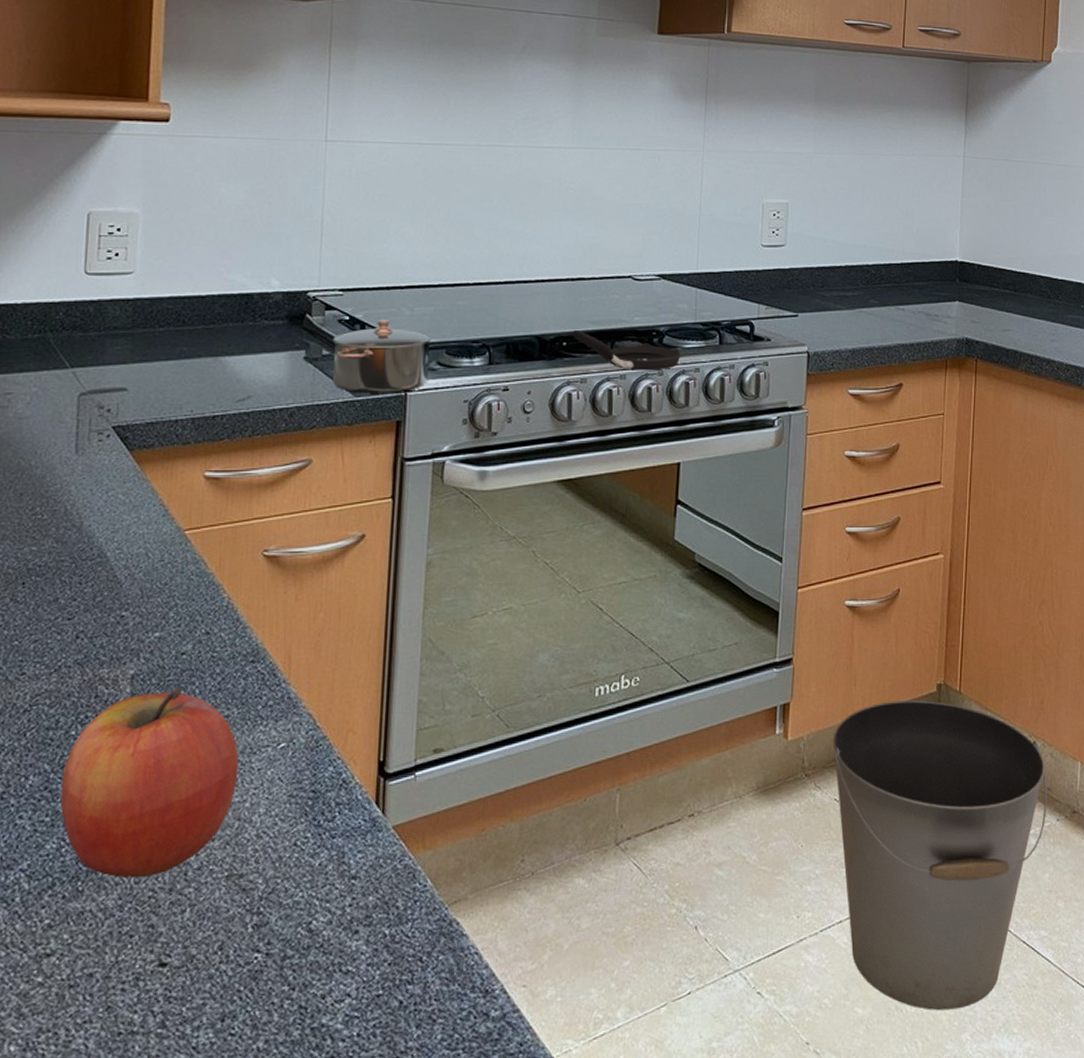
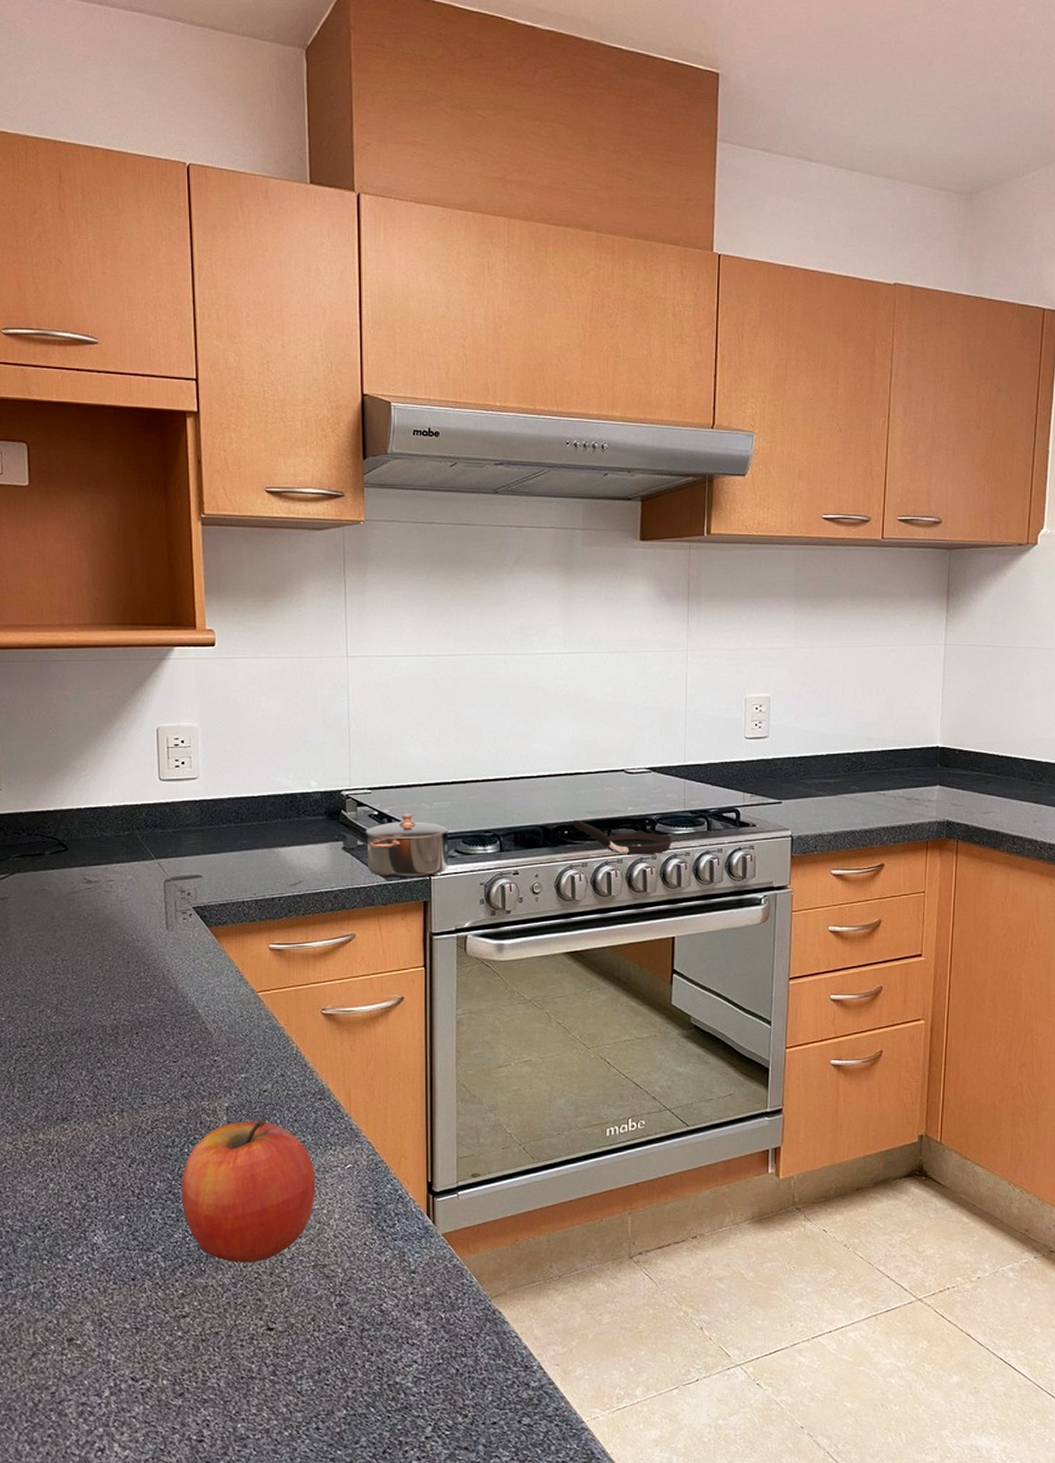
bucket: present [832,700,1047,1011] -> none [820,1148,1025,1410]

